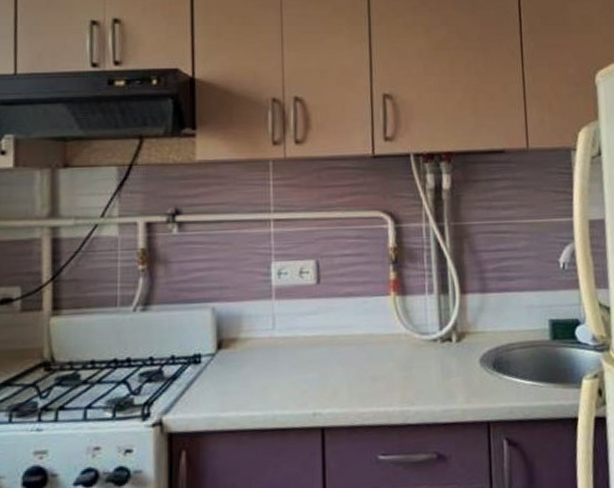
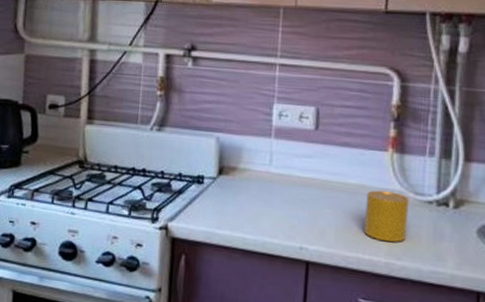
cup: none [375,336,417,389] -> present [364,190,409,243]

